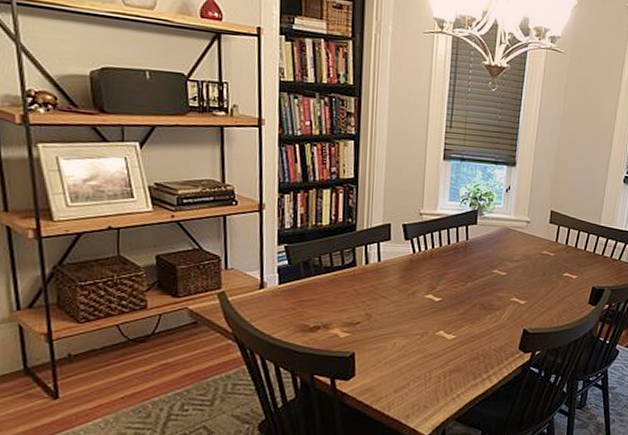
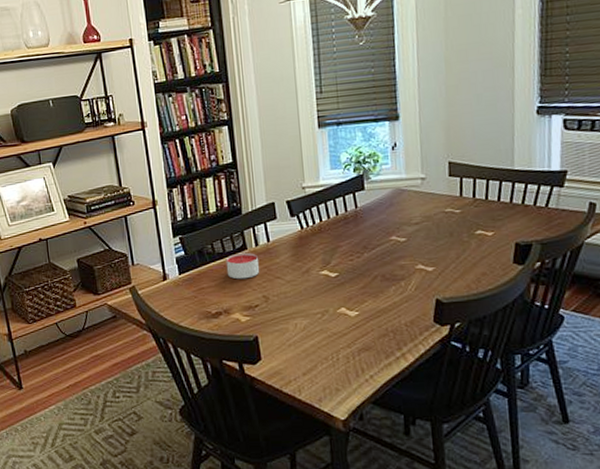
candle: none [331,270,366,296] -> present [225,253,259,280]

